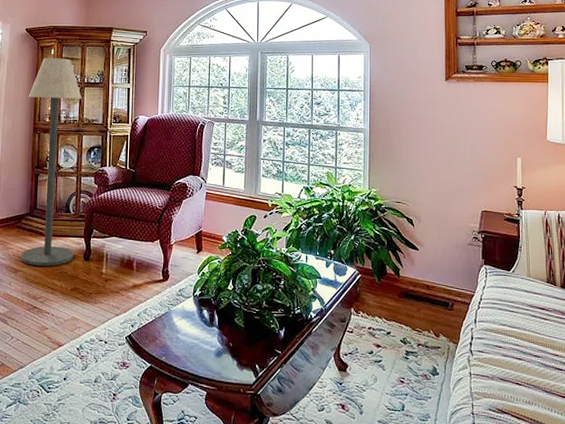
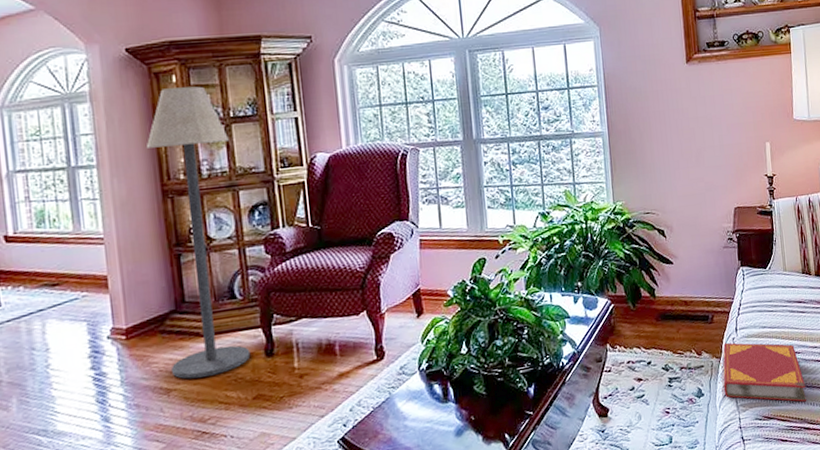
hardback book: none [459,331,545,406] -> present [723,342,807,402]

